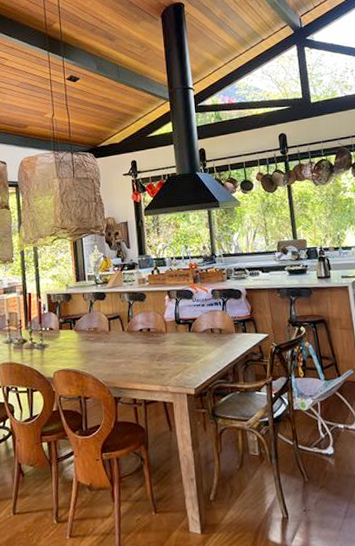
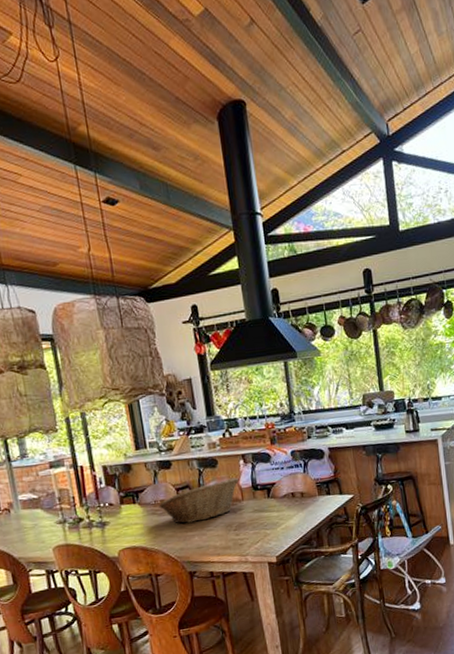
fruit basket: none [92,311,163,351] -> present [159,477,239,524]

